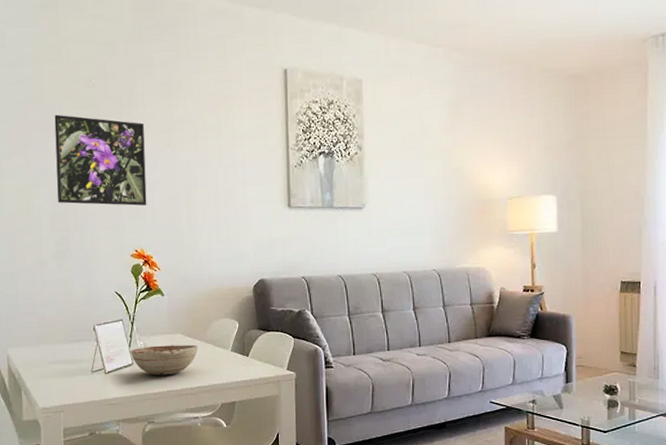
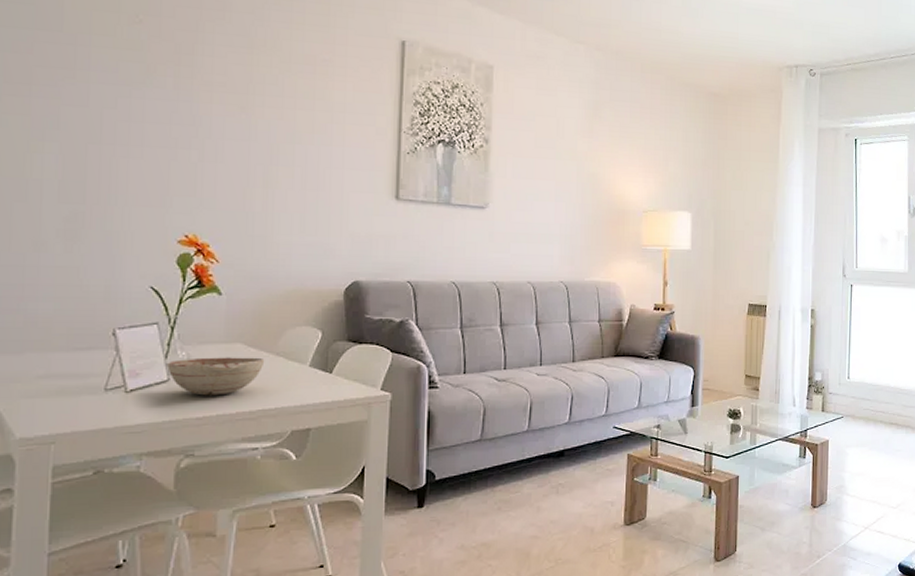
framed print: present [54,114,147,206] -> none [71,51,212,180]

